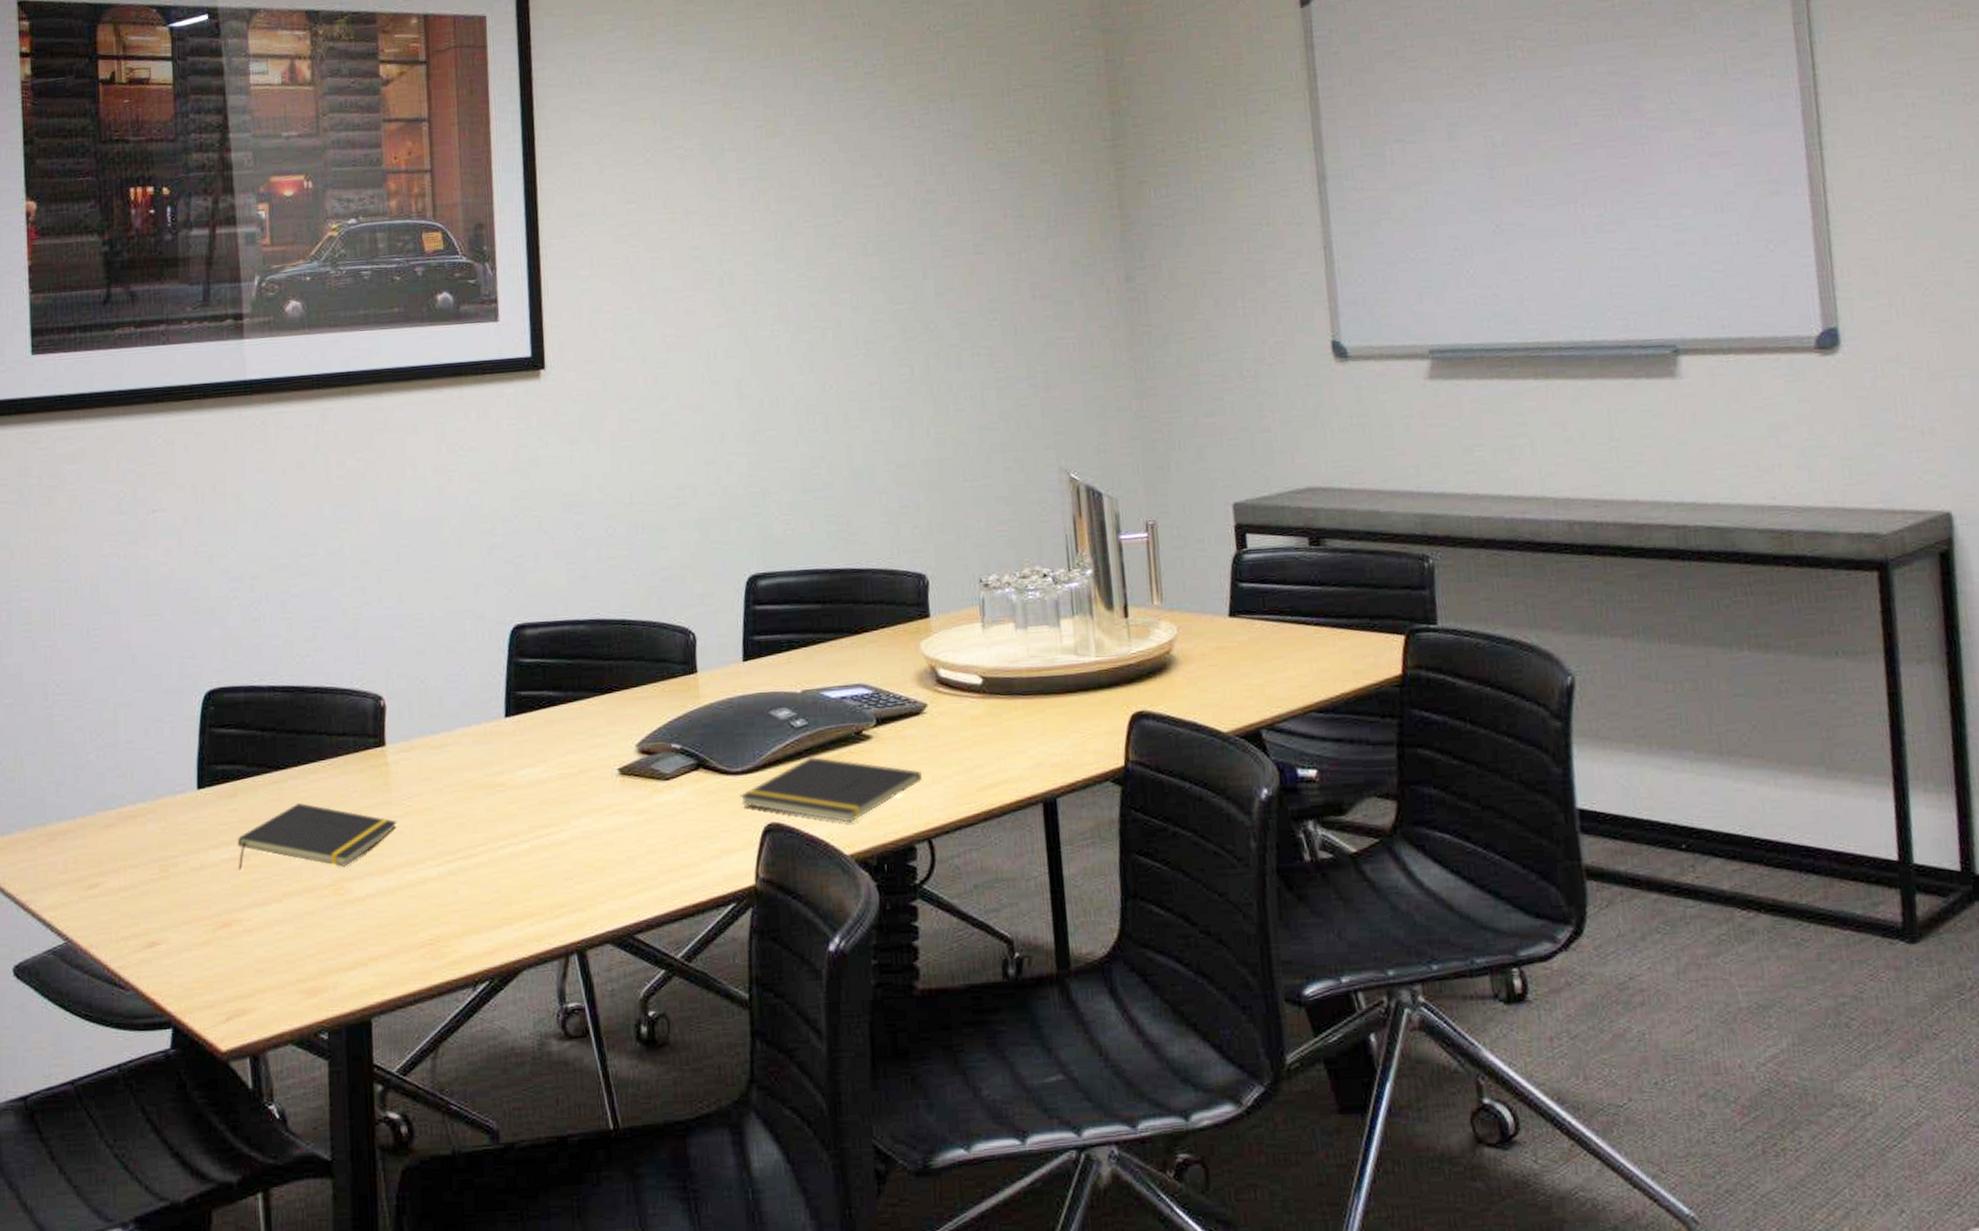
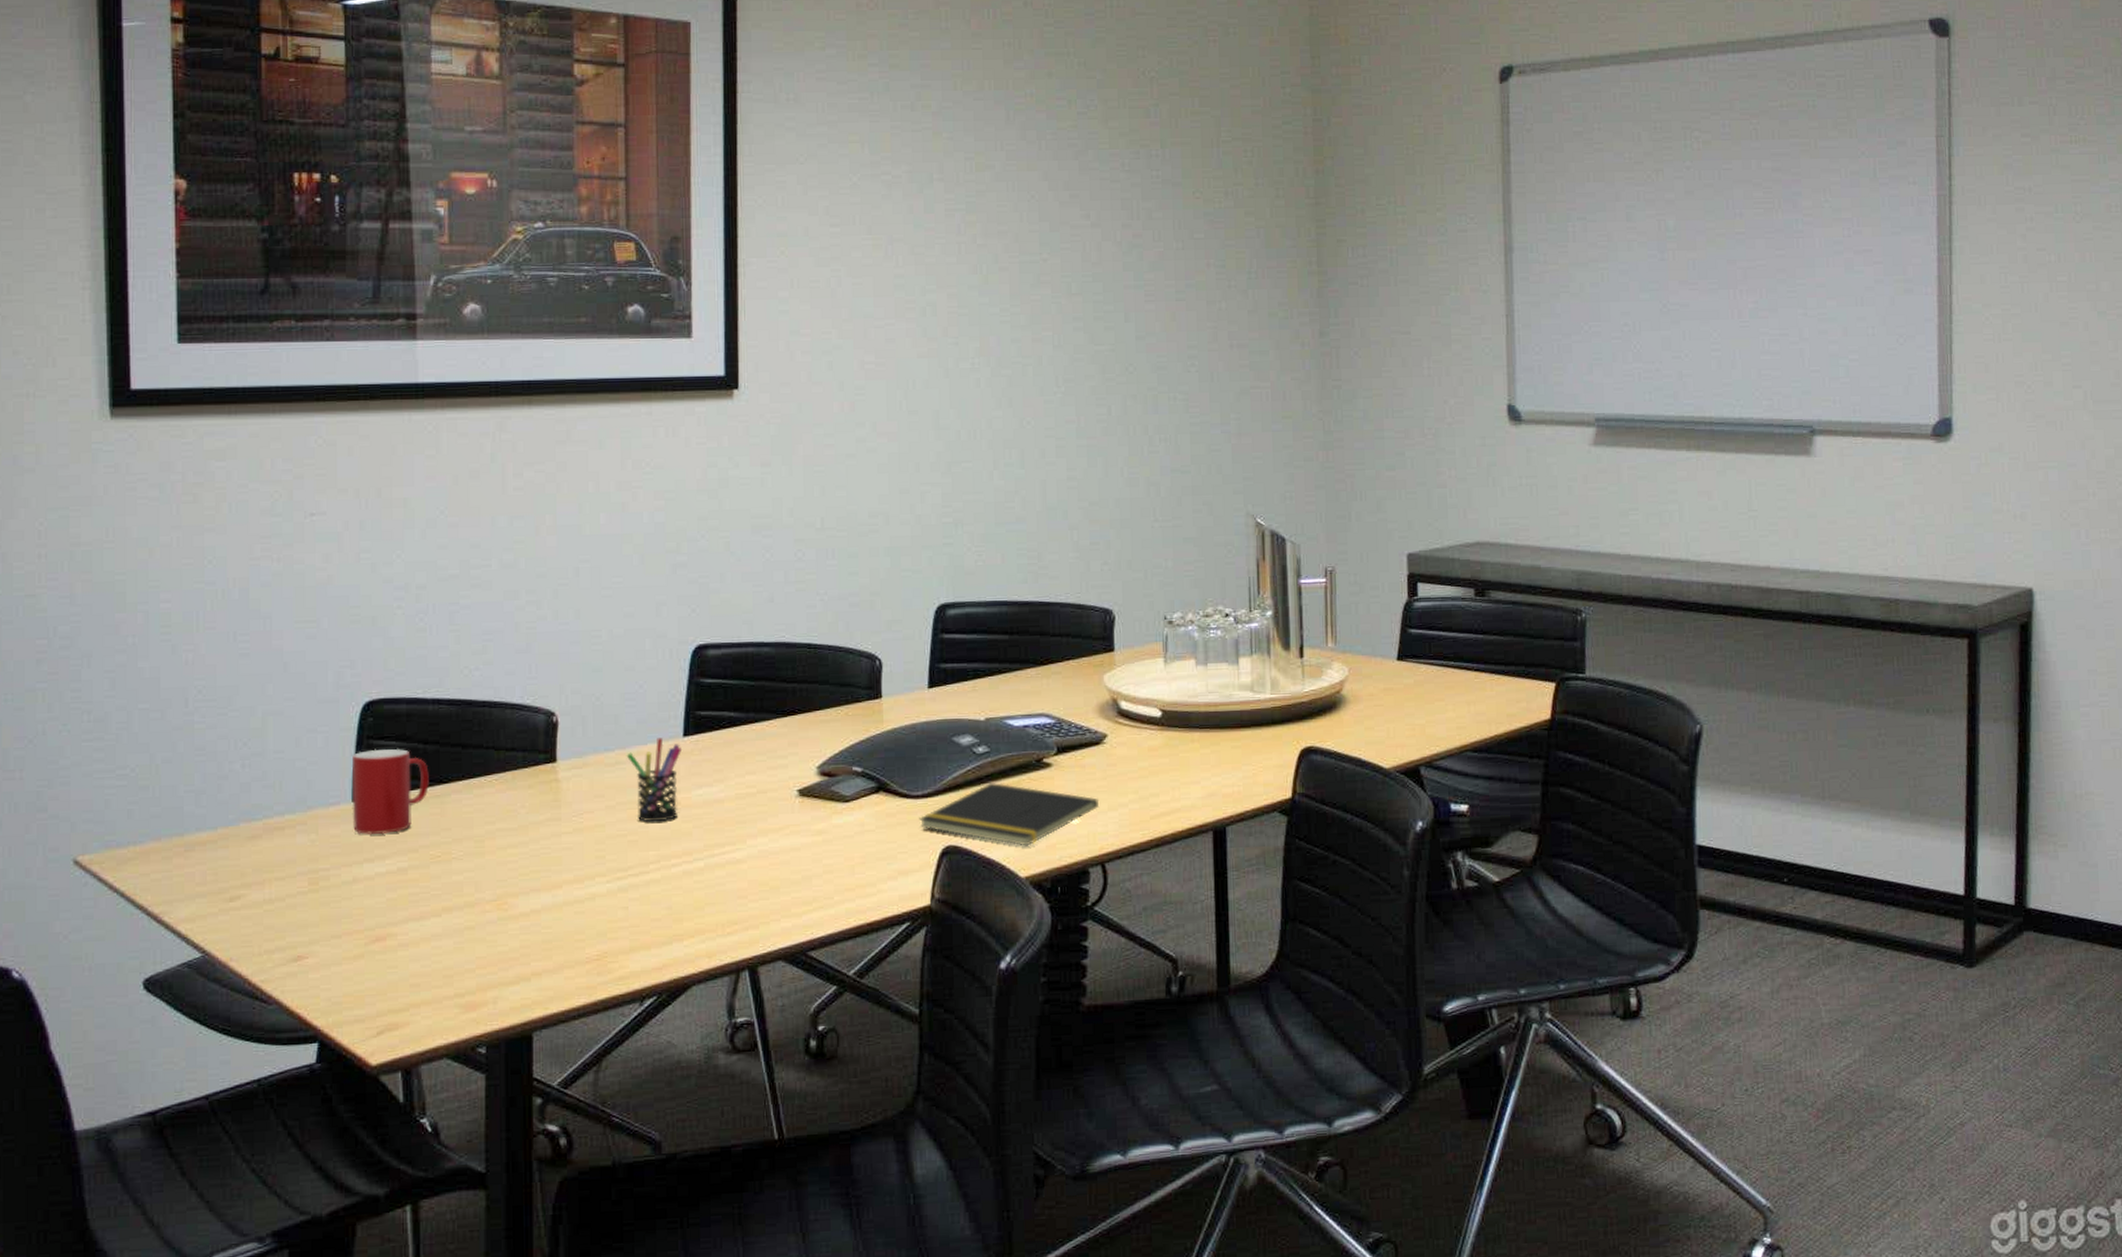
cup: none [196,736,267,822] -> present [352,749,429,835]
notepad: present [237,803,398,870] -> none [394,818,567,884]
pen holder: none [451,719,505,804] -> present [626,738,683,821]

